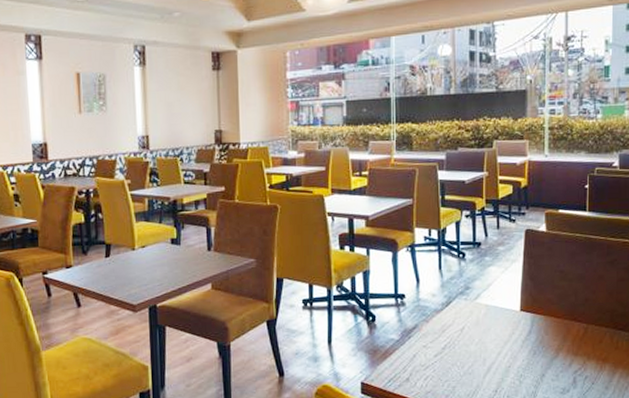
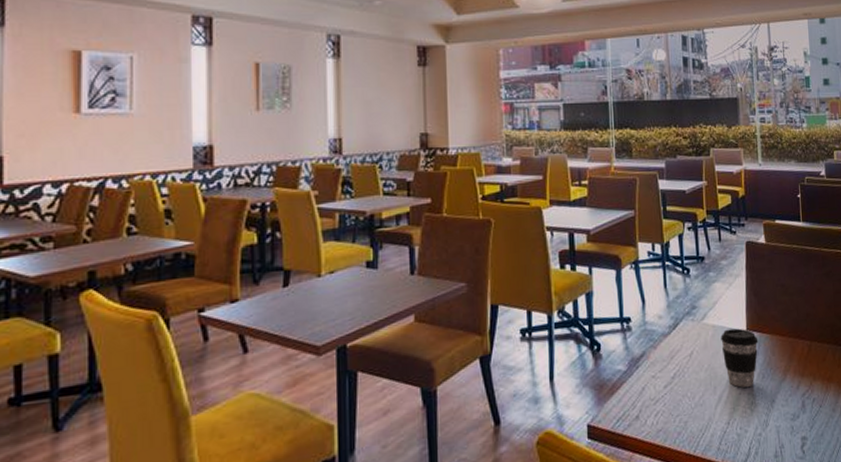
coffee cup: none [493,308,532,361] -> present [721,328,758,388]

